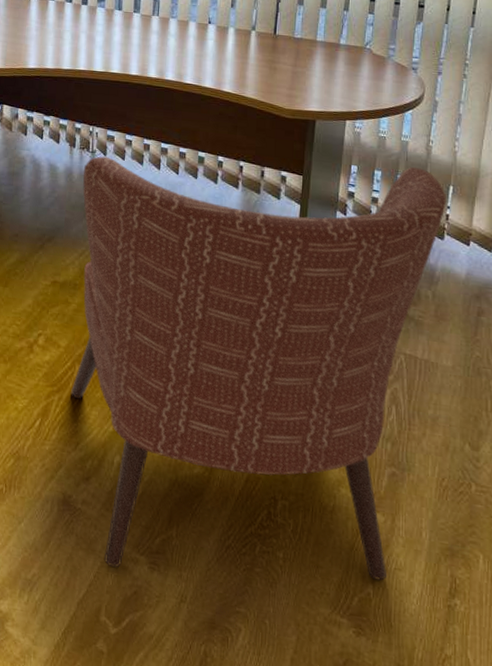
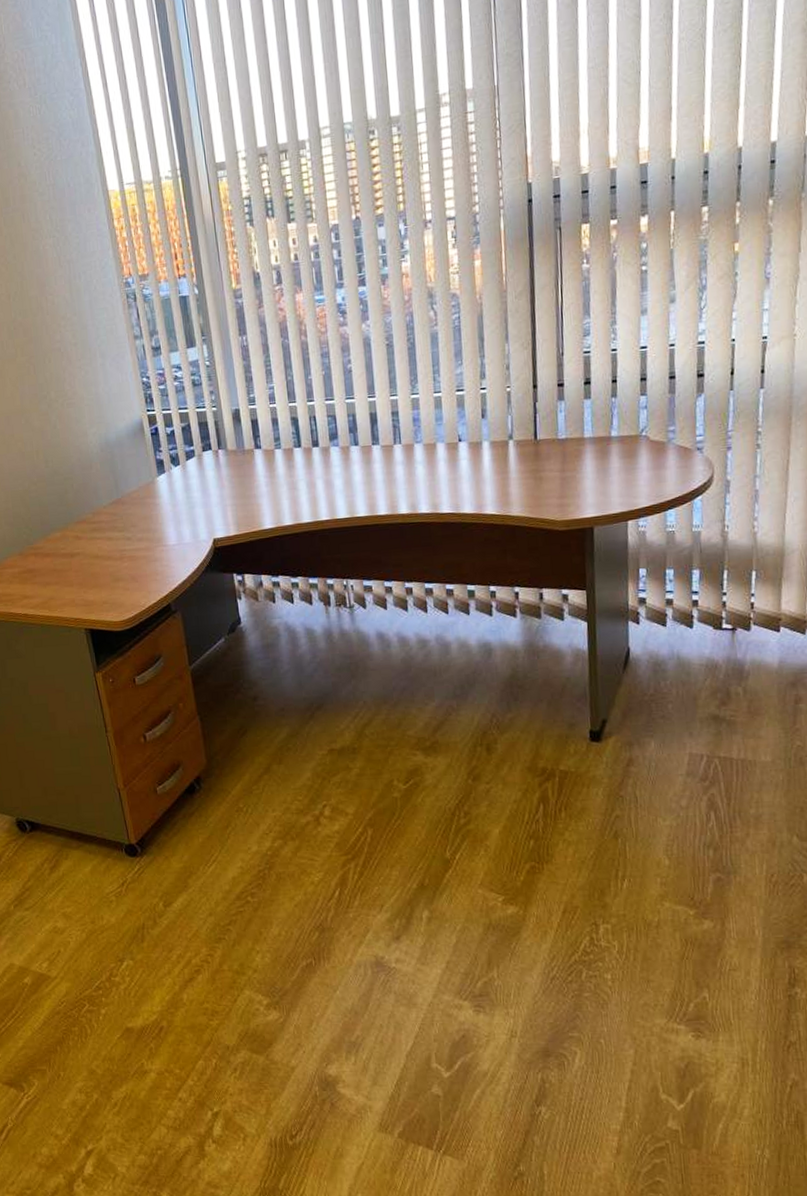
chair: present [71,156,446,581] -> none [343,558,750,1017]

